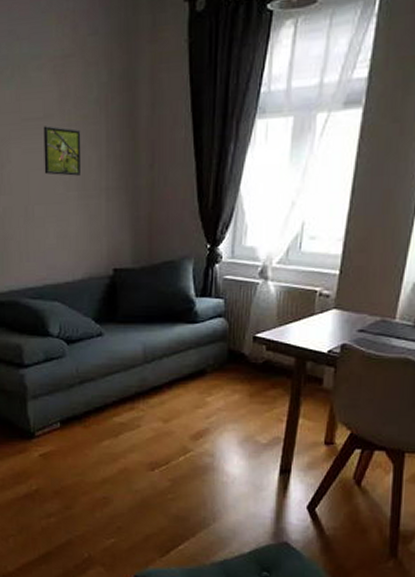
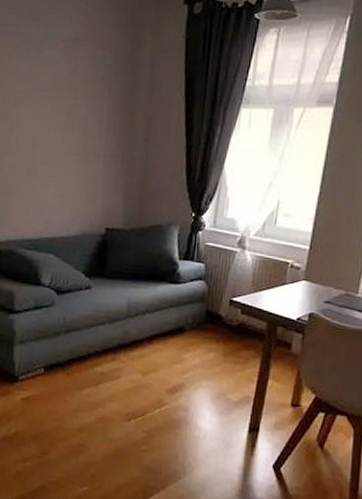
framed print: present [43,125,81,176] -> none [49,97,86,142]

